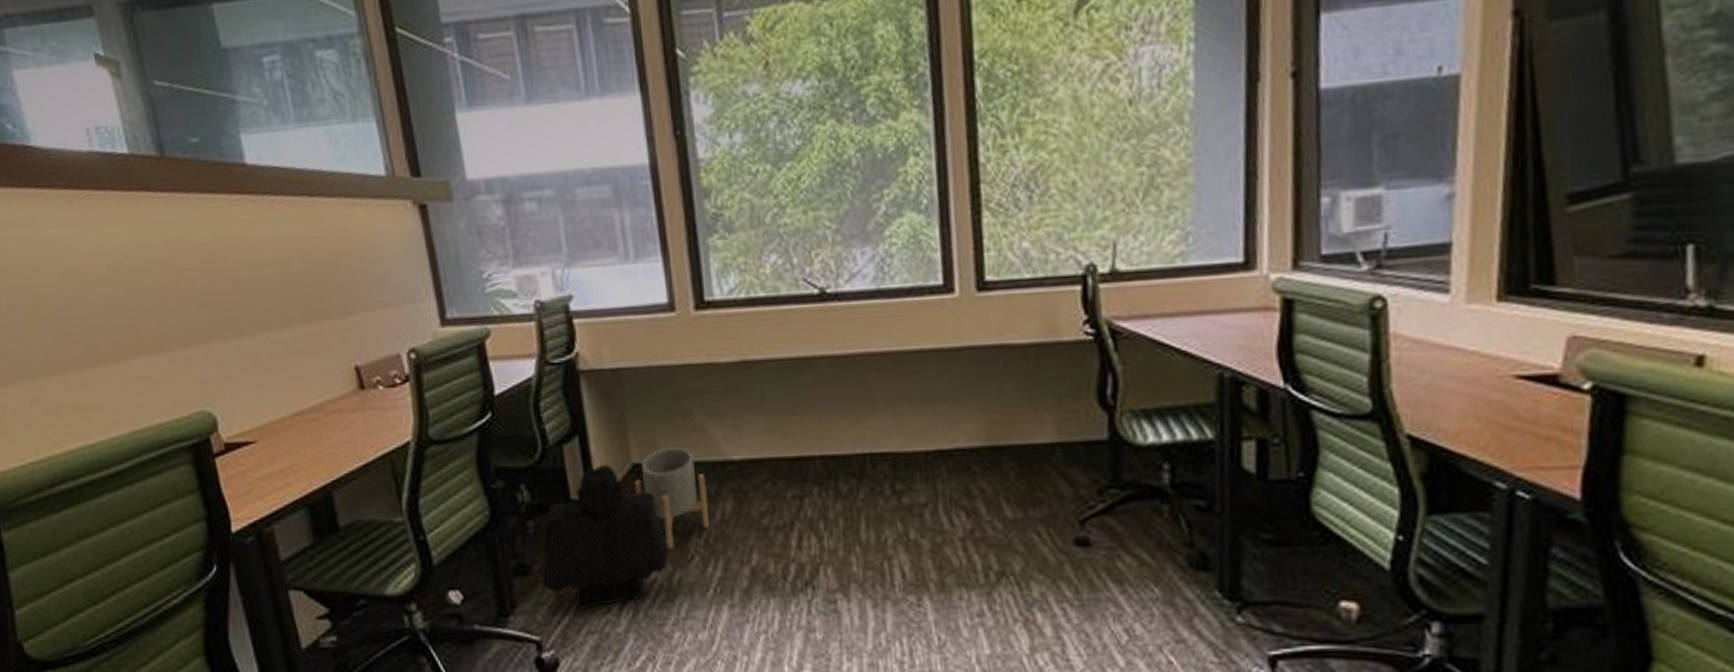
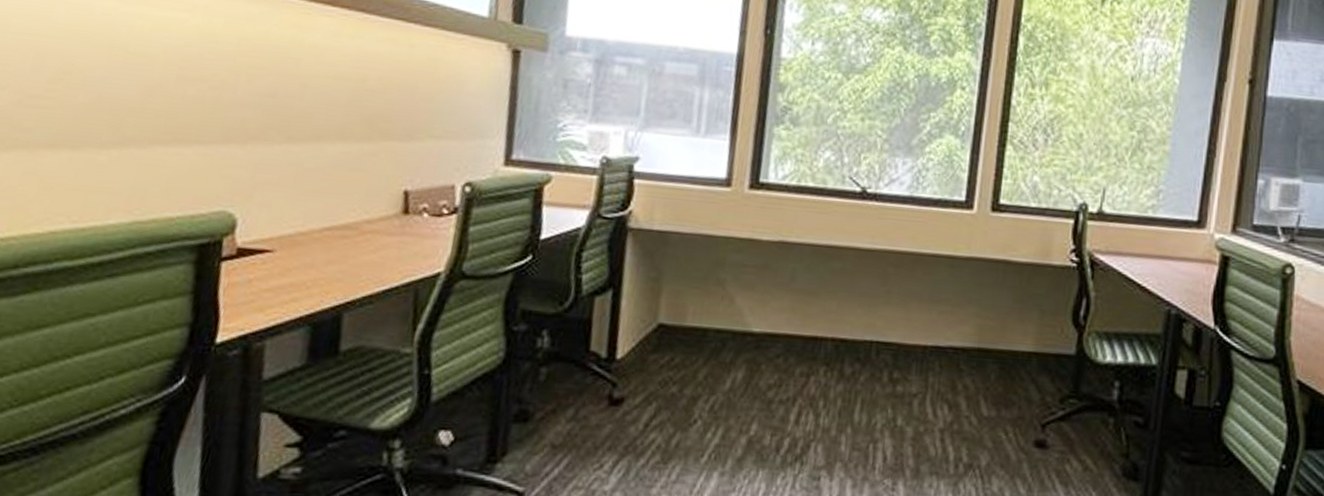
backpack: present [539,463,669,609] -> none [539,320,675,464]
planter: present [635,447,709,550] -> none [655,311,724,412]

